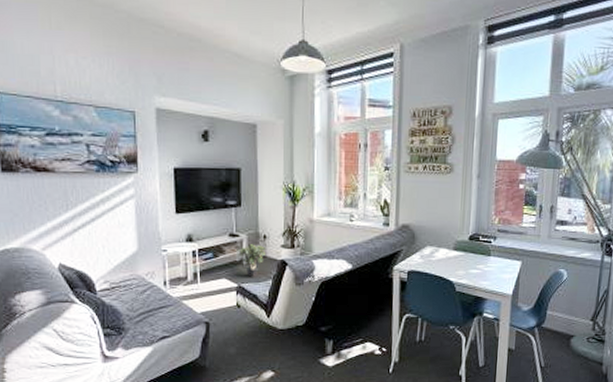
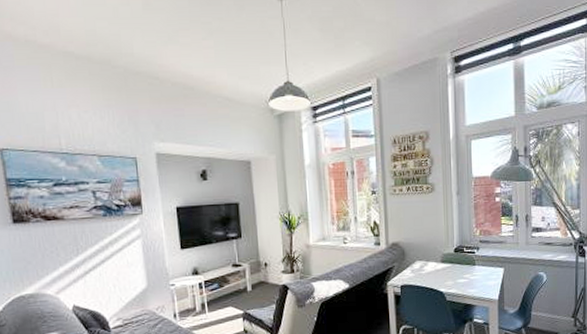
potted plant: present [238,244,265,278] -> none [242,272,267,304]

